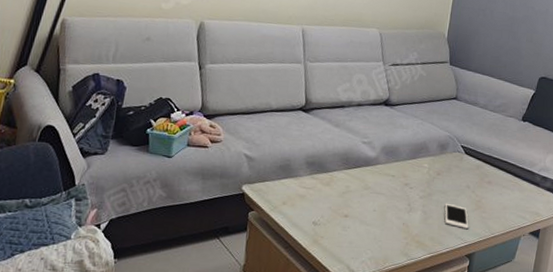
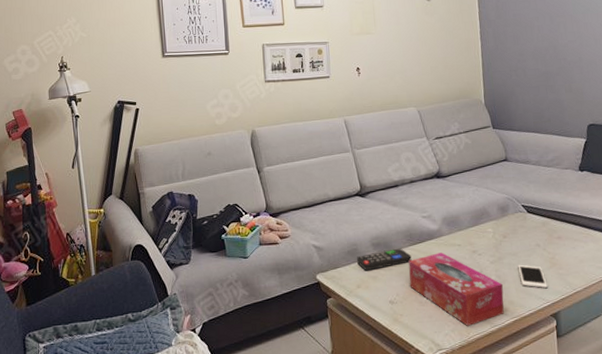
remote control: none [288,170,344,189] -> present [357,248,412,271]
tissue box: none [336,180,427,256] -> present [408,253,504,326]

